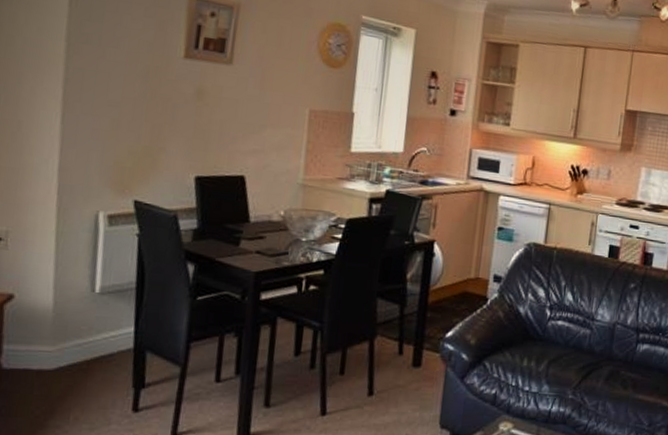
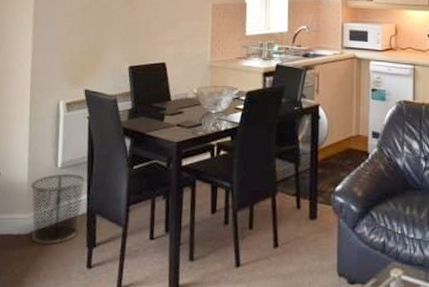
trash can: none [56,300,133,383] -> present [30,173,86,245]

